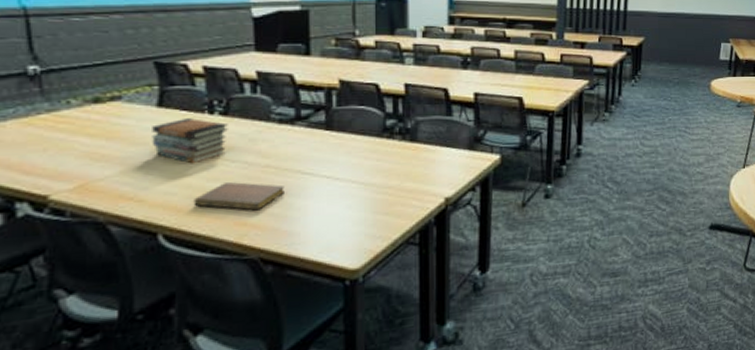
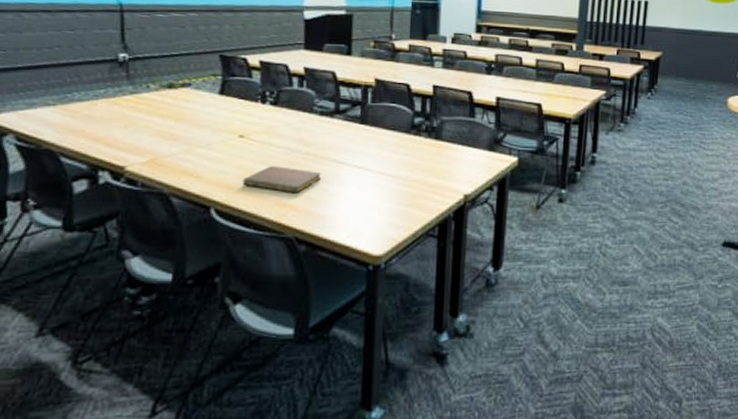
book stack: present [152,118,228,164] -> none [212,106,277,147]

